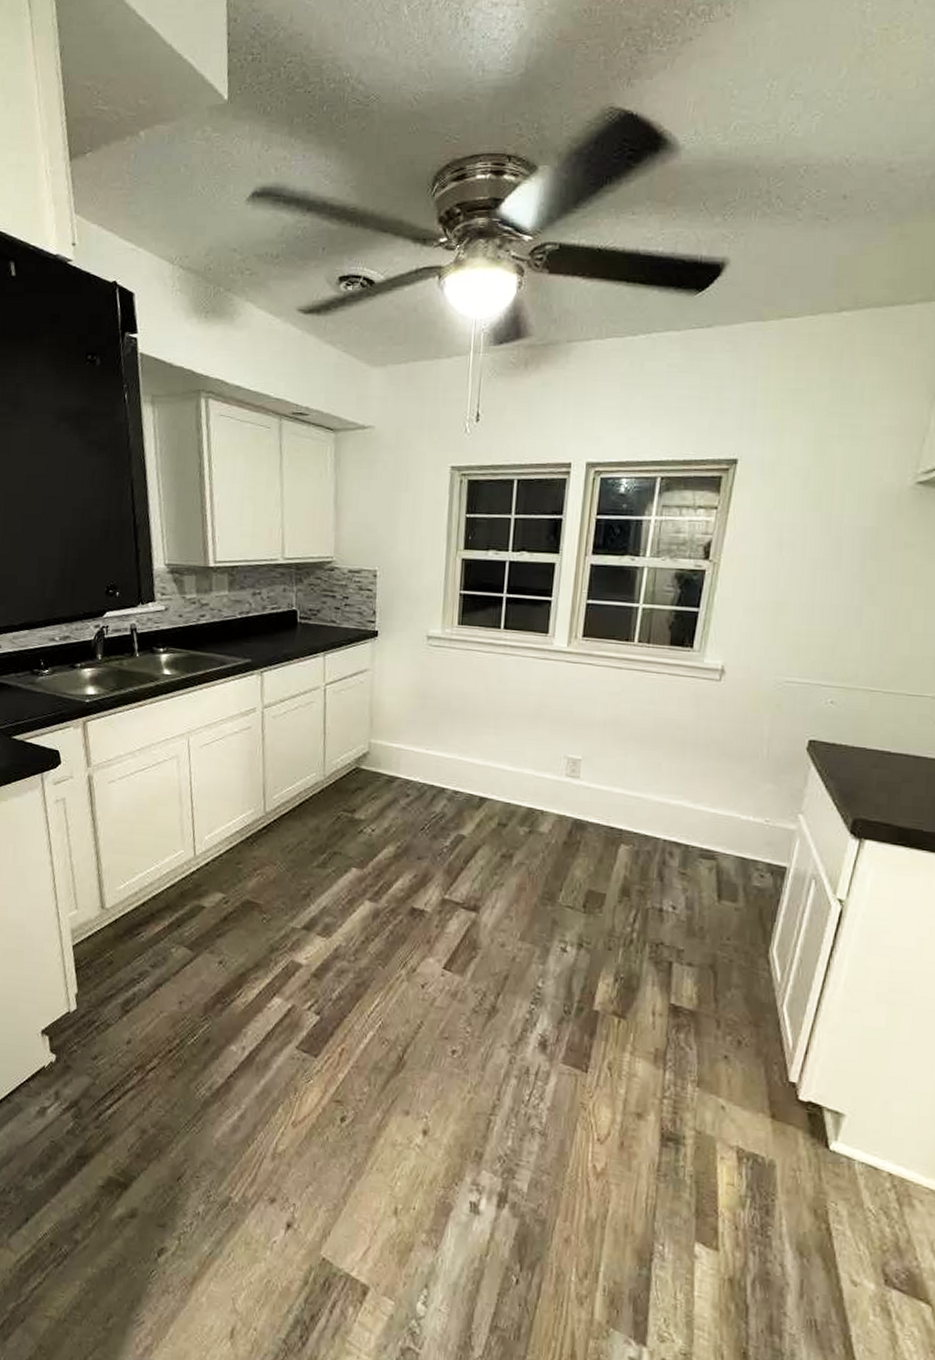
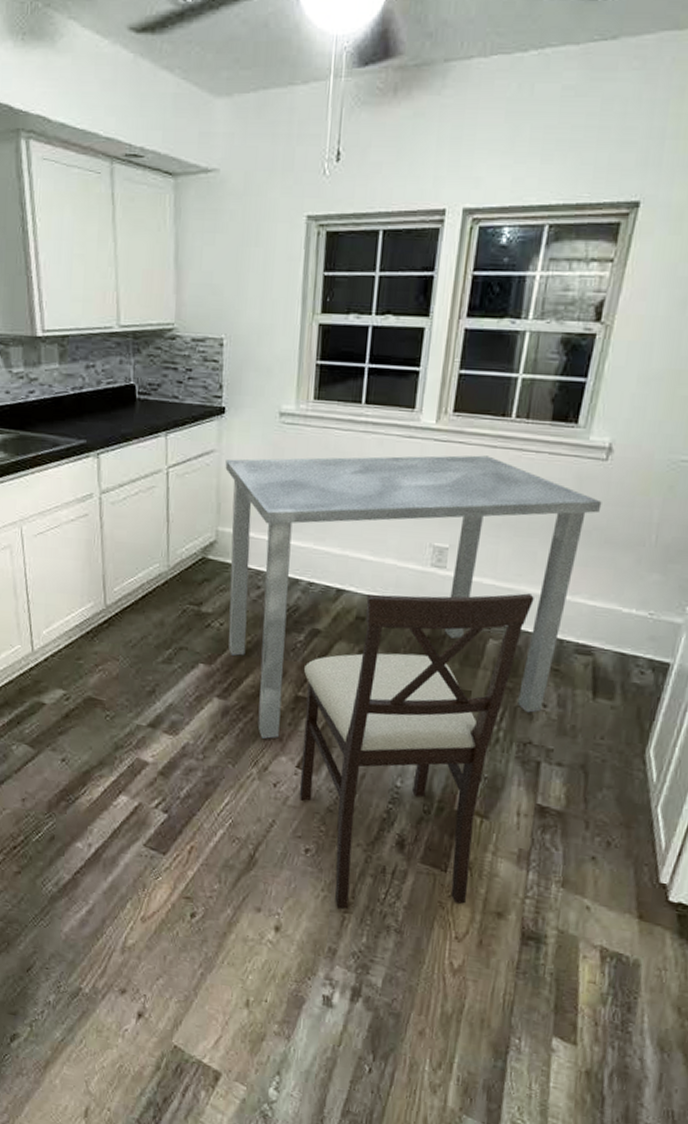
dining table: none [378,675,718,942] -> present [225,455,602,740]
chair: none [445,801,660,1111] -> present [299,593,534,909]

